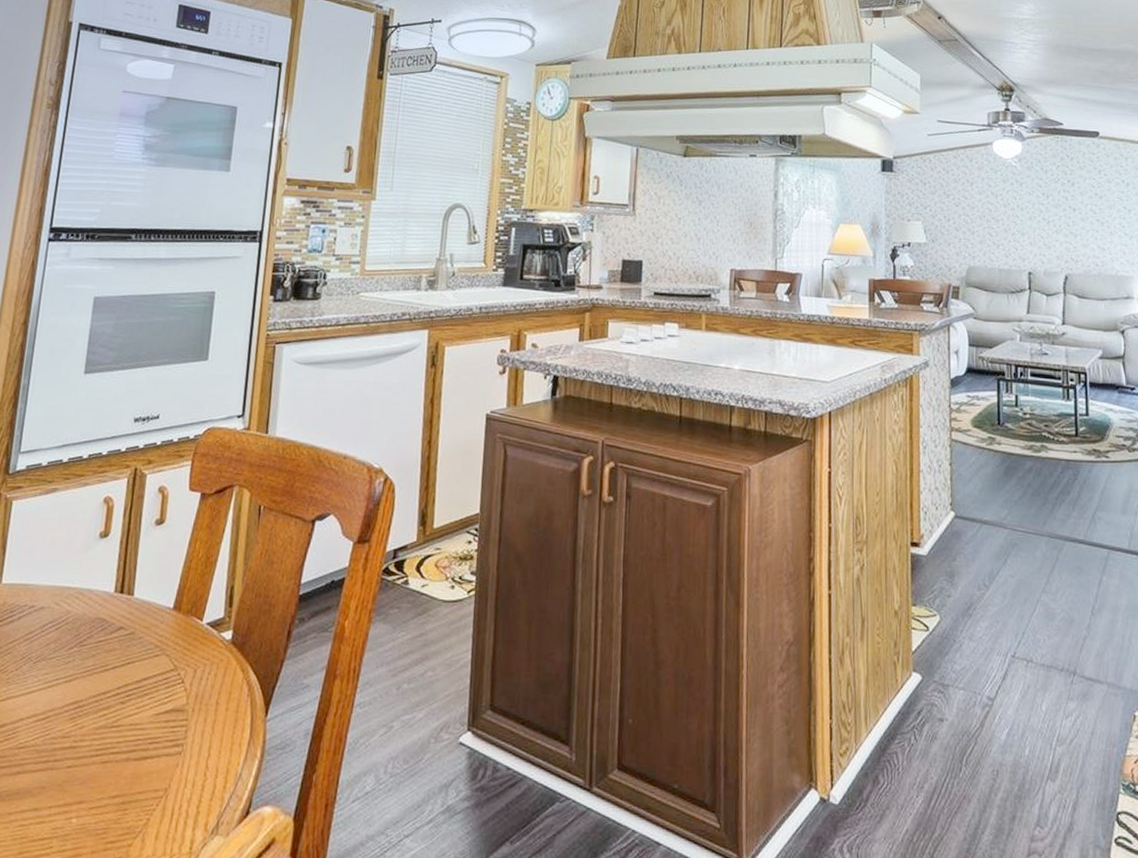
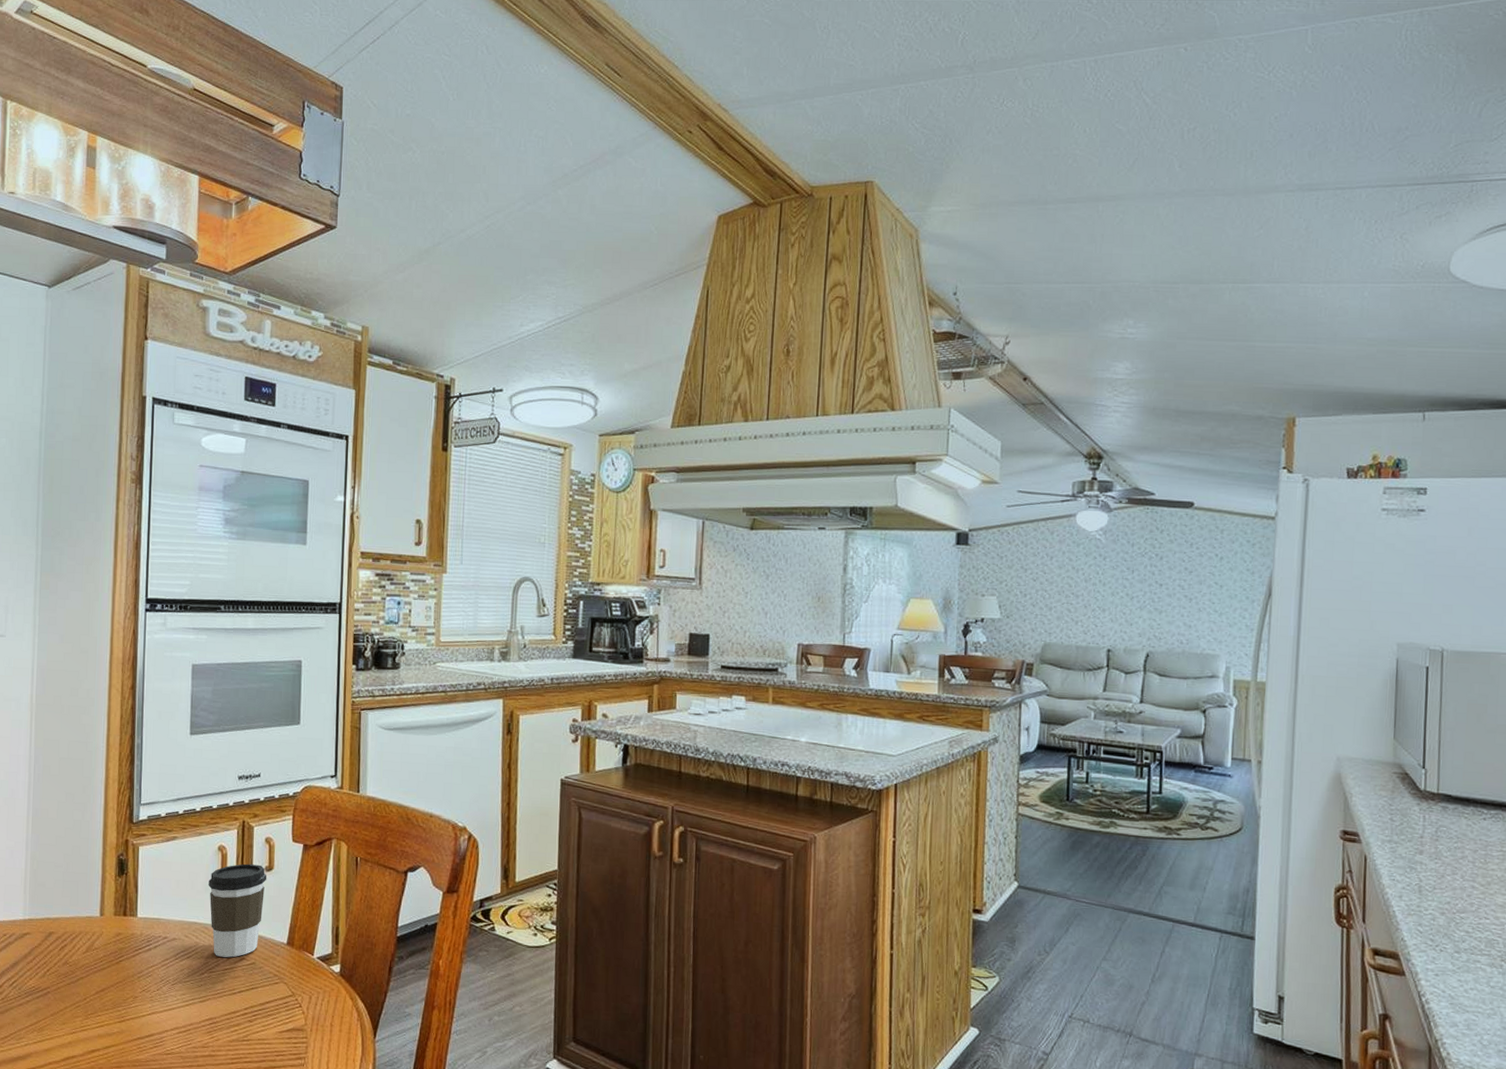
coffee cup: none [87,517,157,627] -> present [208,863,267,958]

